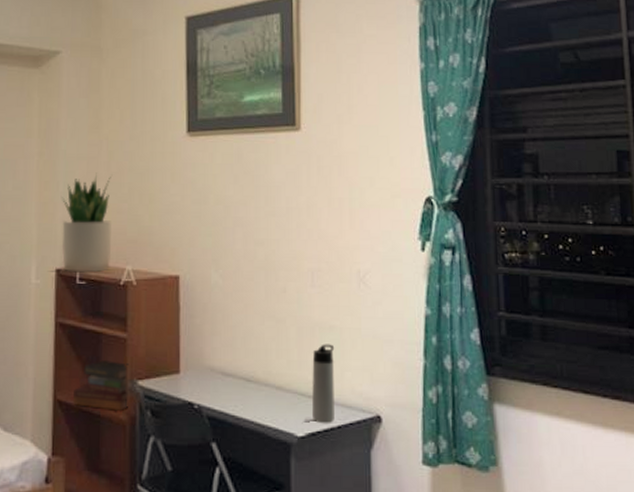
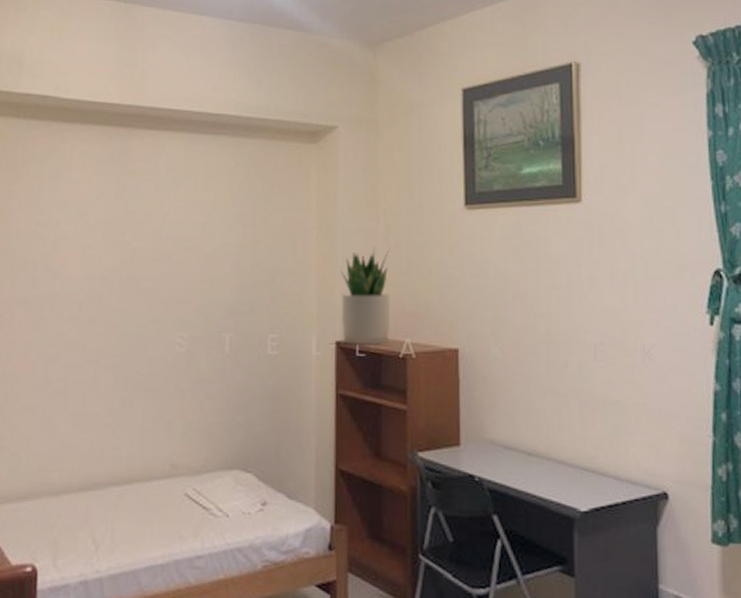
books: present [73,360,141,411] -> none [355,432,421,481]
thermos bottle: present [312,344,335,424] -> none [595,418,619,500]

